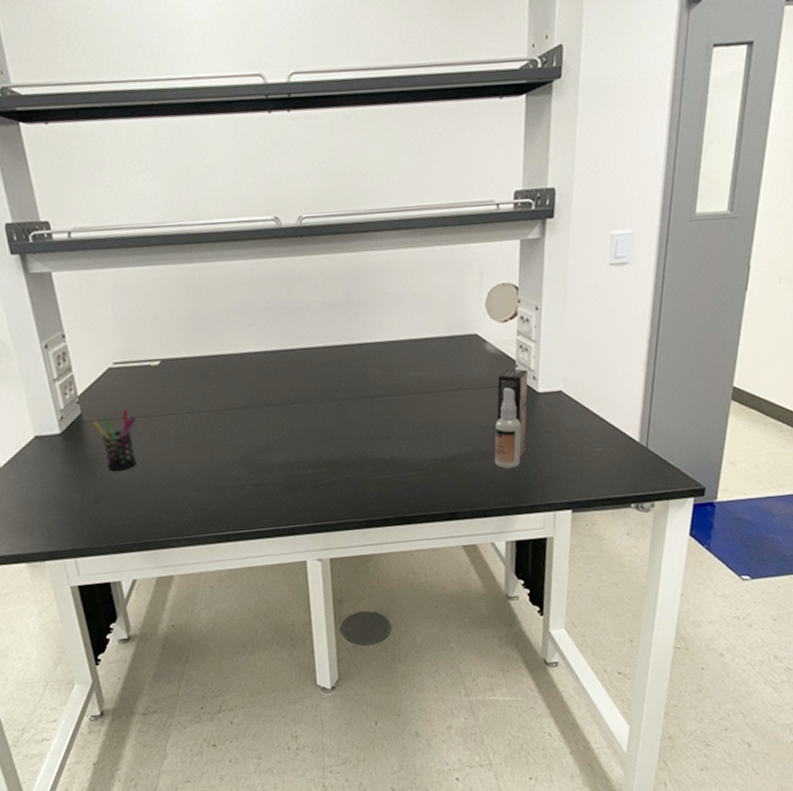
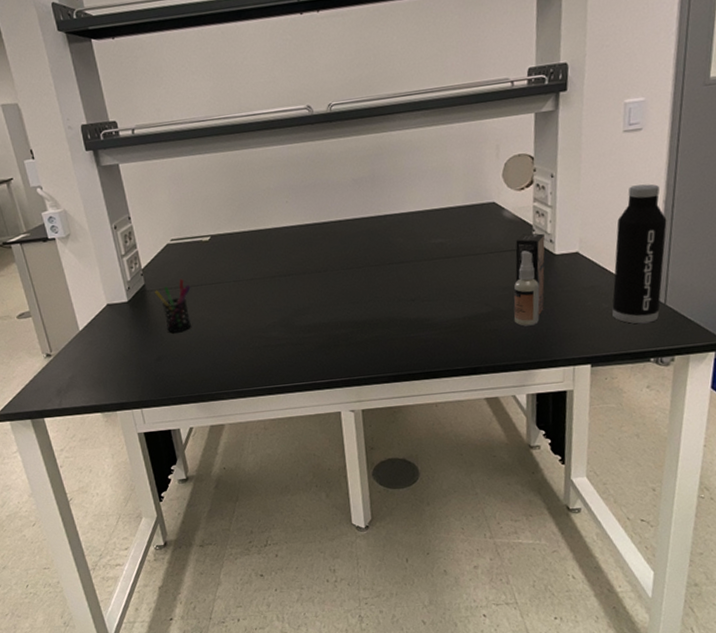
water bottle: none [594,321,651,468] -> present [612,184,667,324]

